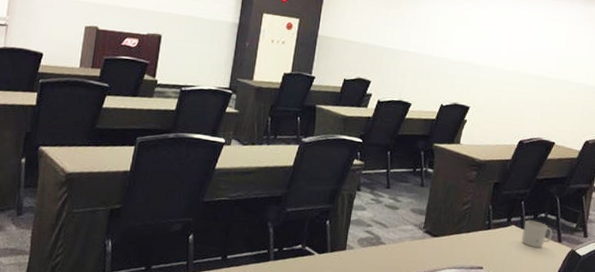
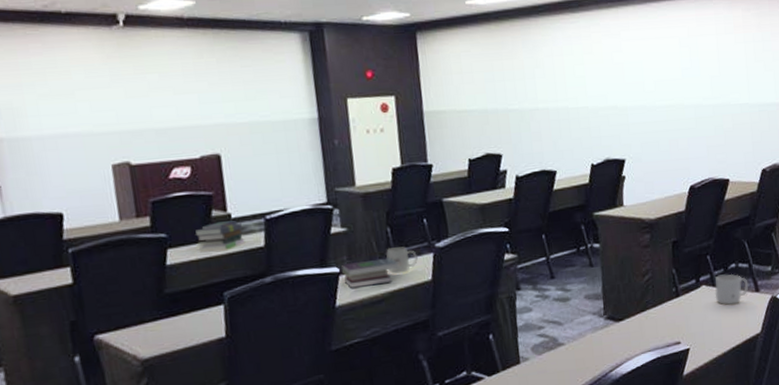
books: none [128,84,163,107] -> present [195,220,246,253]
books: none [227,137,270,161] -> present [341,257,399,288]
mug: none [261,133,286,156] -> present [385,246,418,275]

